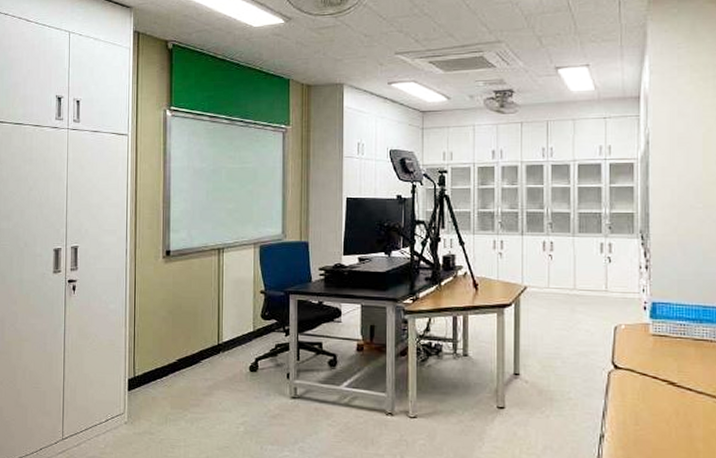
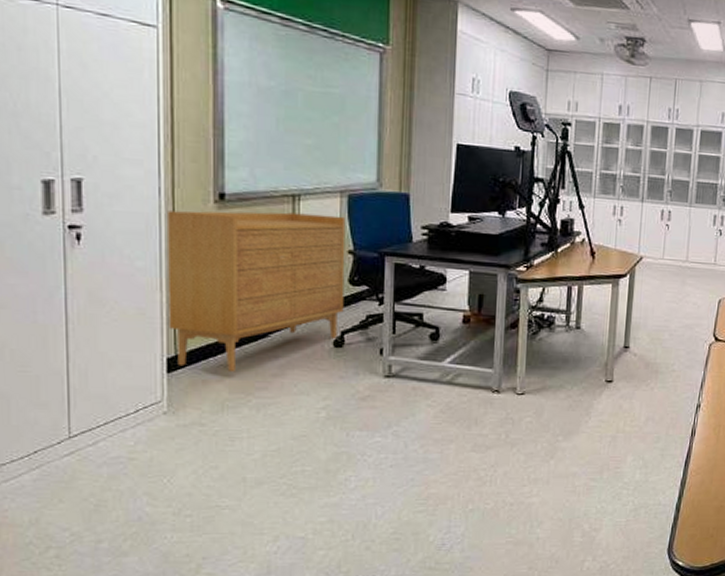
sideboard: none [130,262,258,392] -> present [168,210,346,373]

